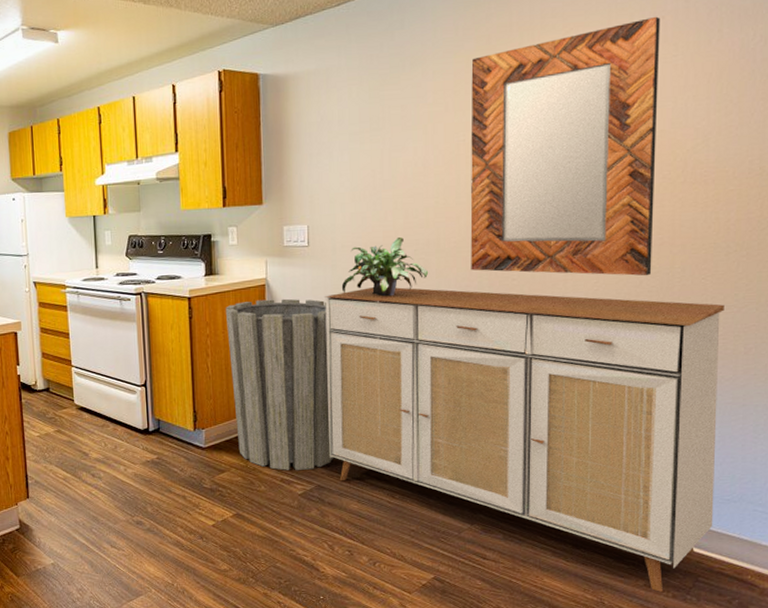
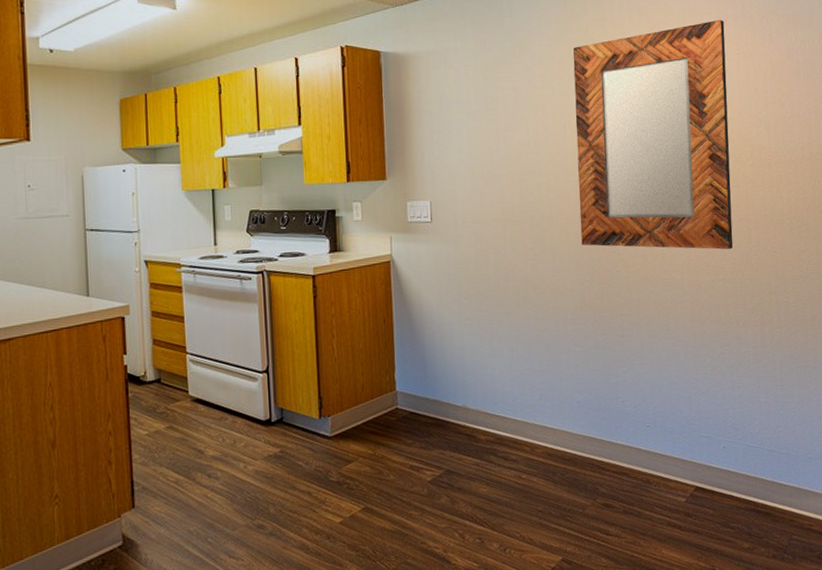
trash can: present [225,298,334,471] -> none [350,275,462,457]
sideboard: present [325,287,725,593] -> none [448,262,800,554]
potted plant: present [341,237,429,297] -> none [464,214,544,272]

